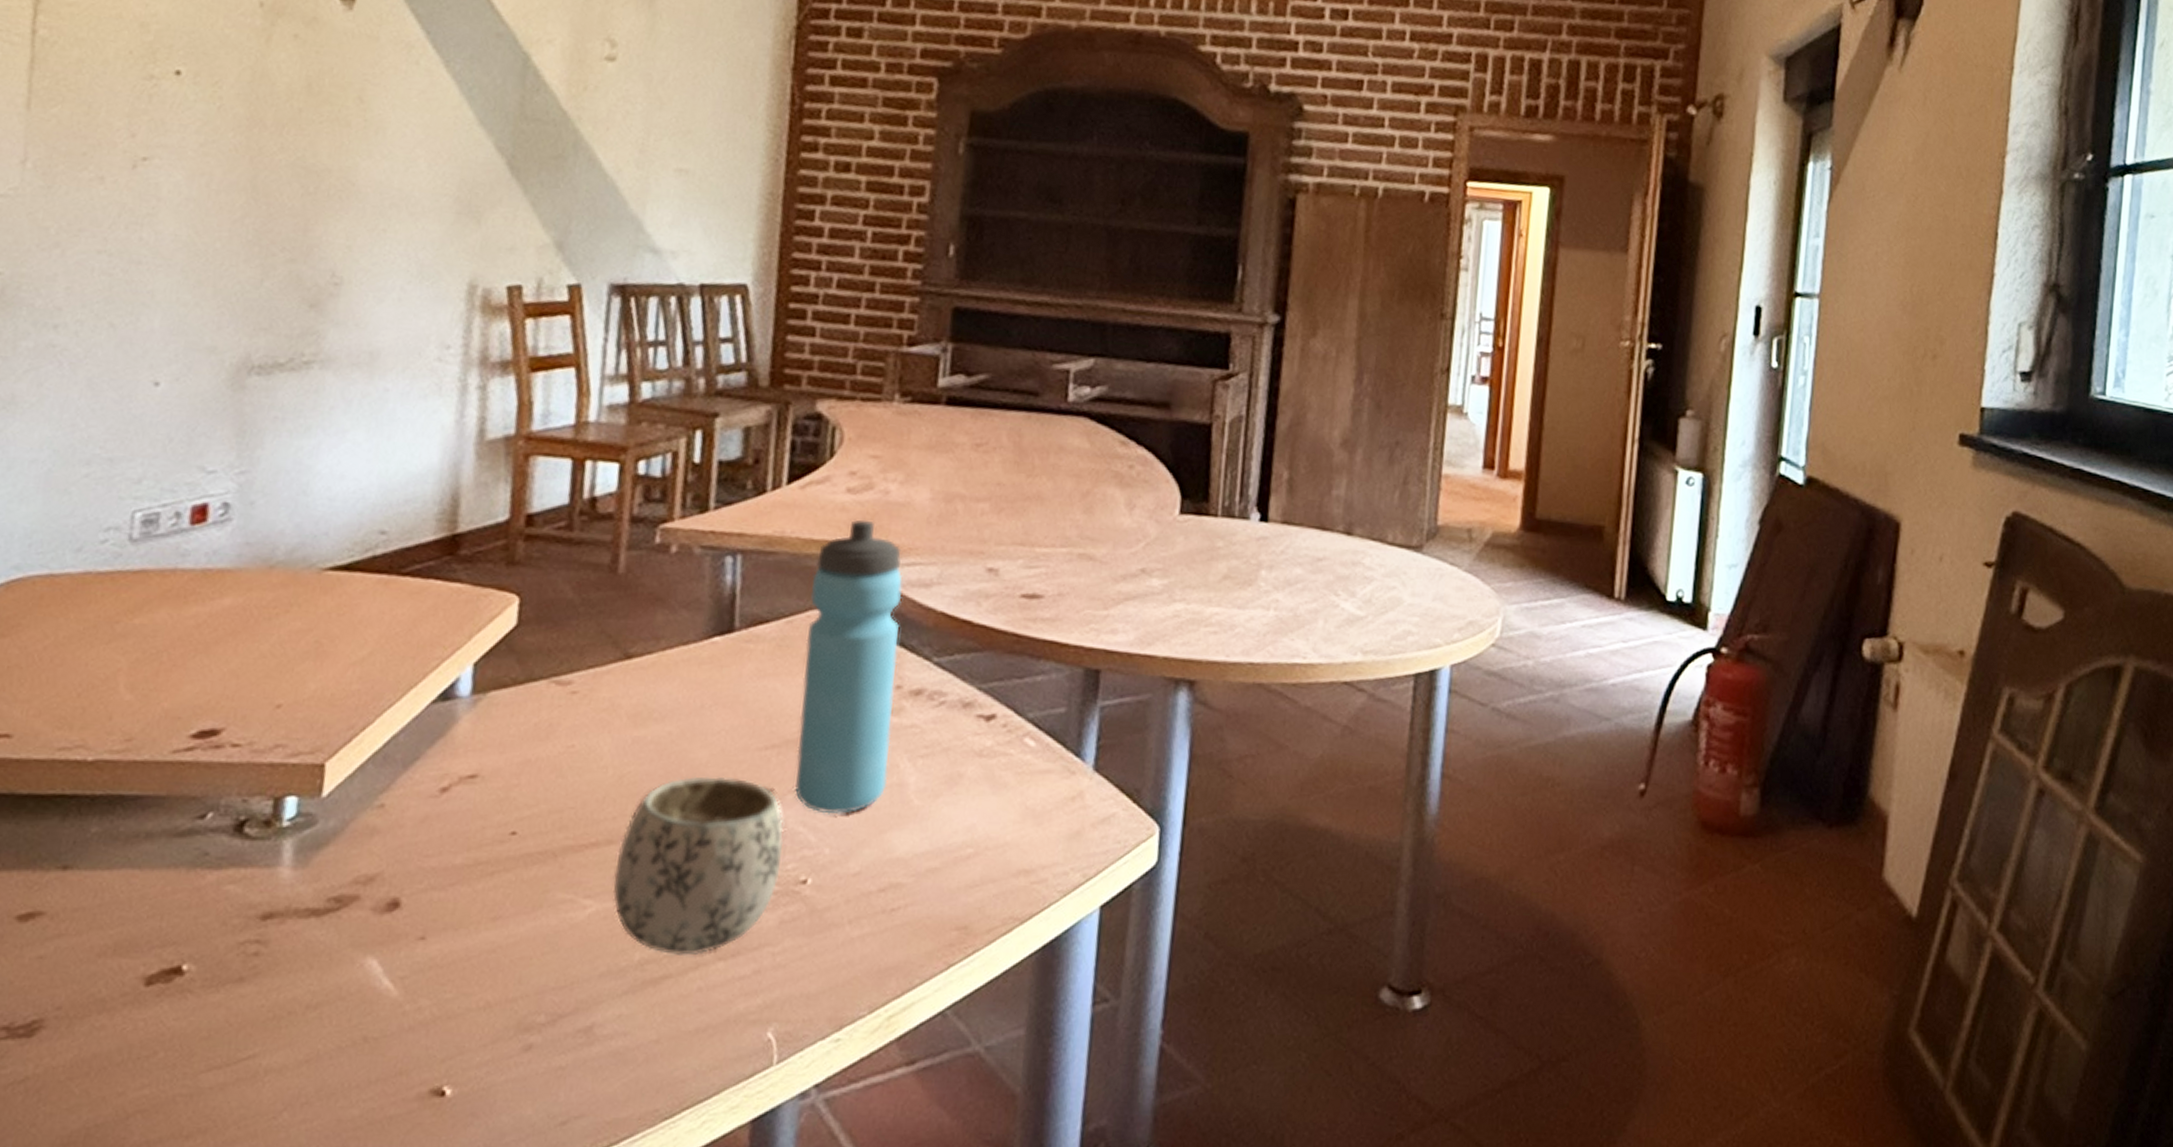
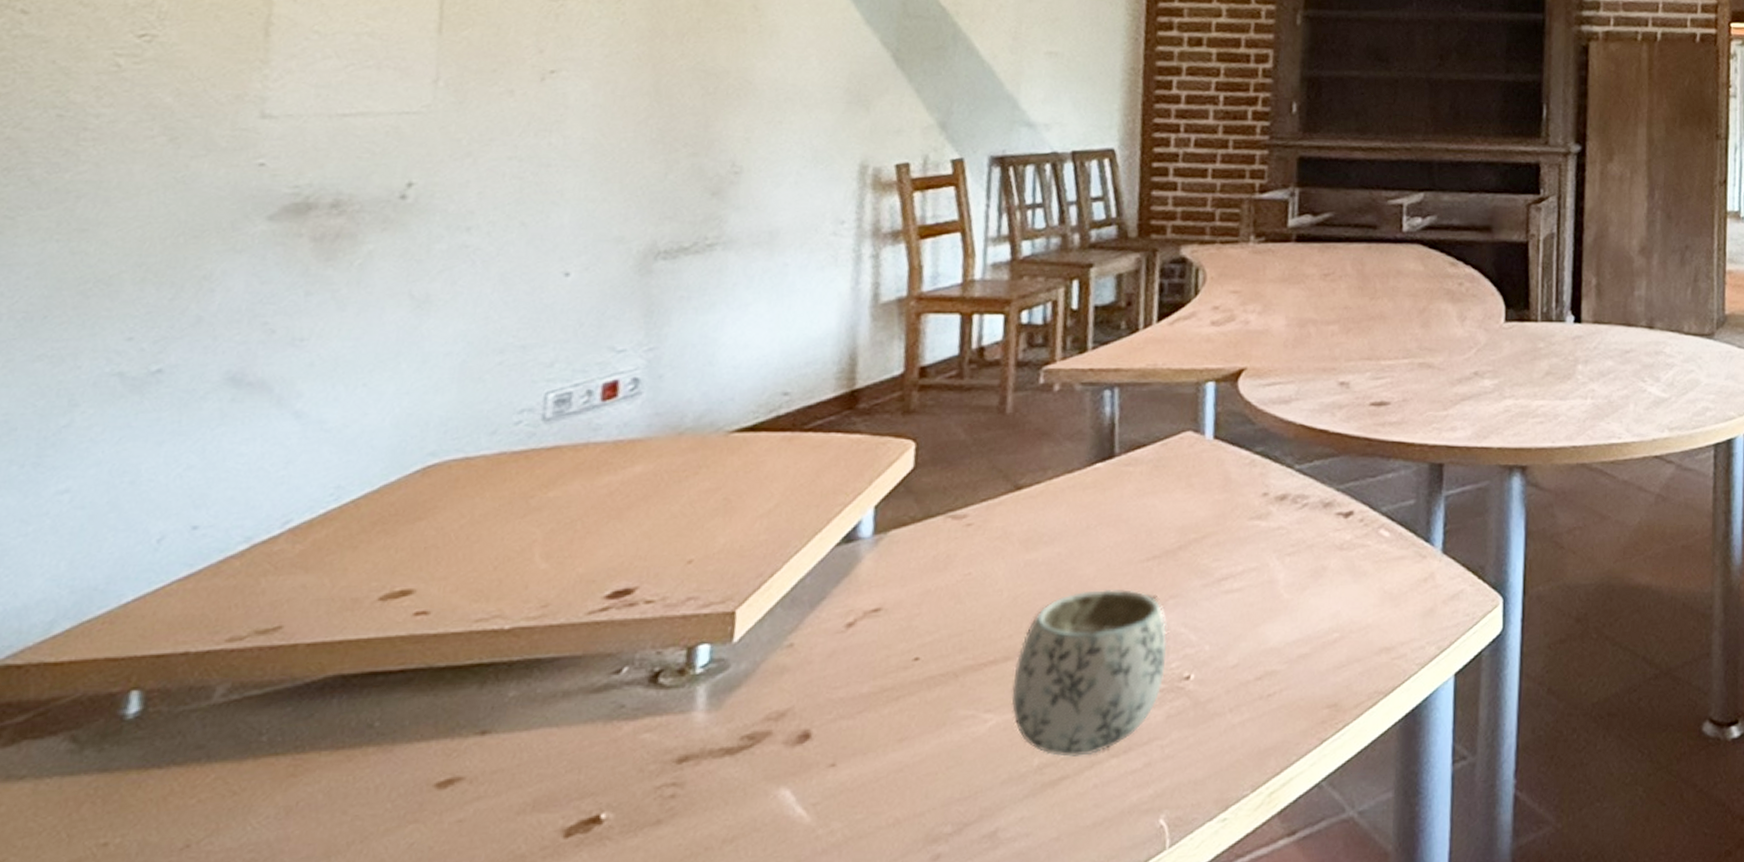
water bottle: present [794,519,903,814] -> none [1175,348,1265,614]

